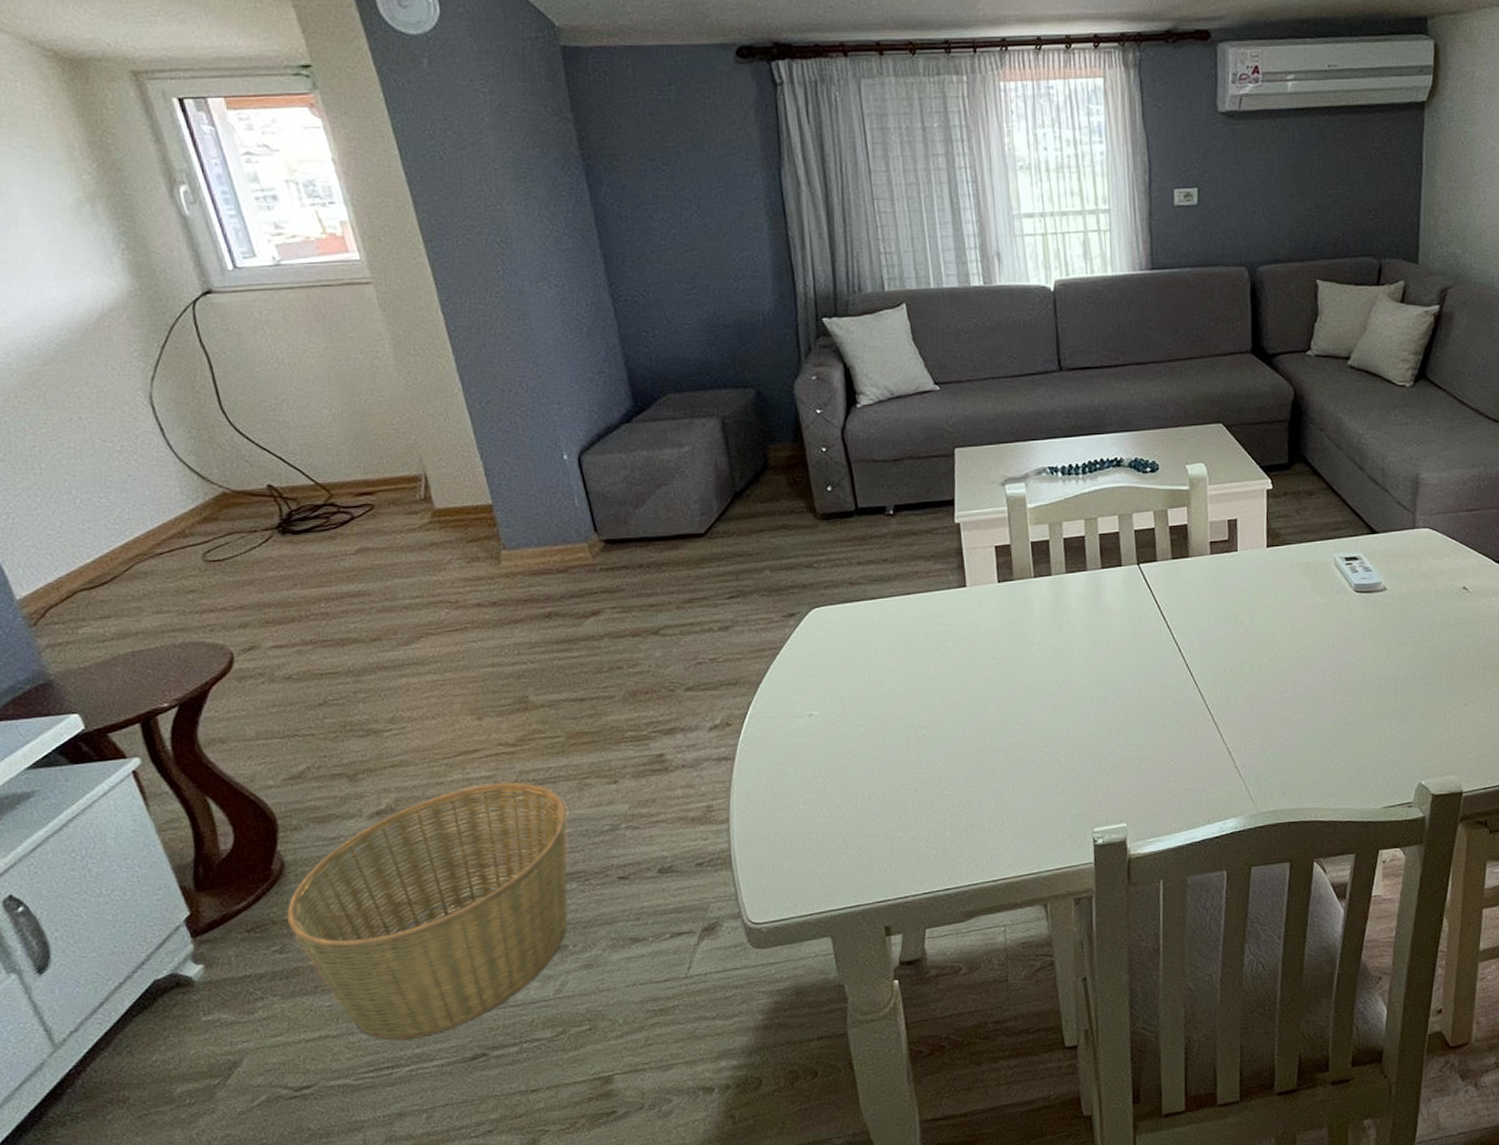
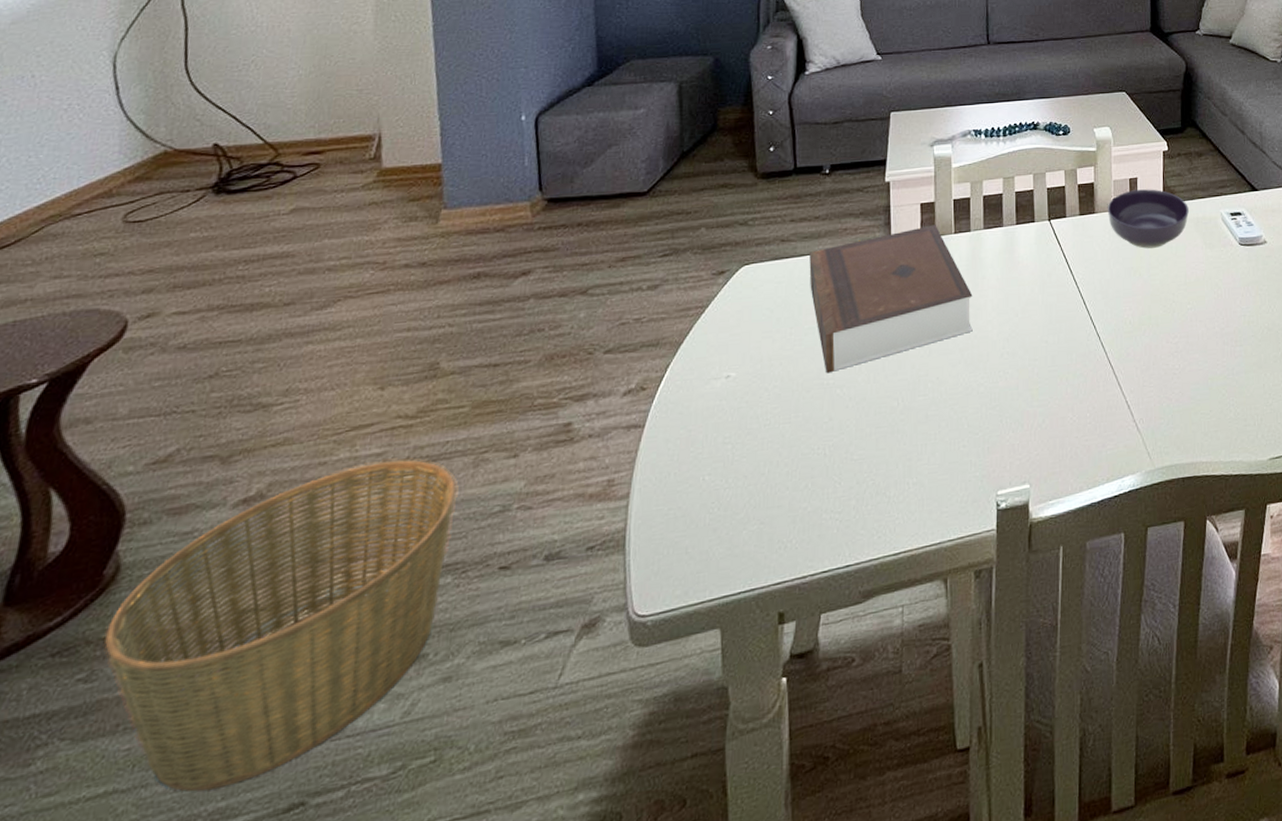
book: none [881,568,1060,715] -> present [809,224,973,374]
bowl: none [1203,531,1297,595] -> present [1107,189,1189,249]

